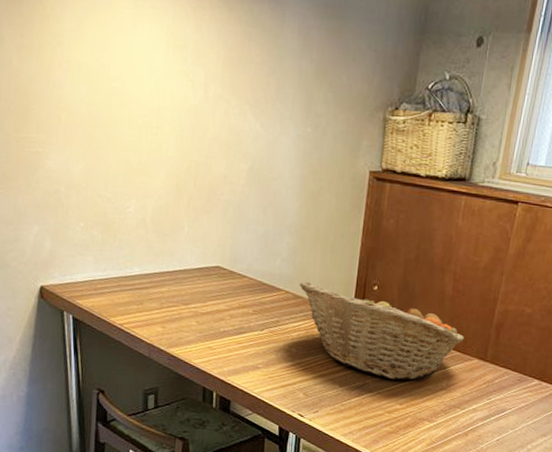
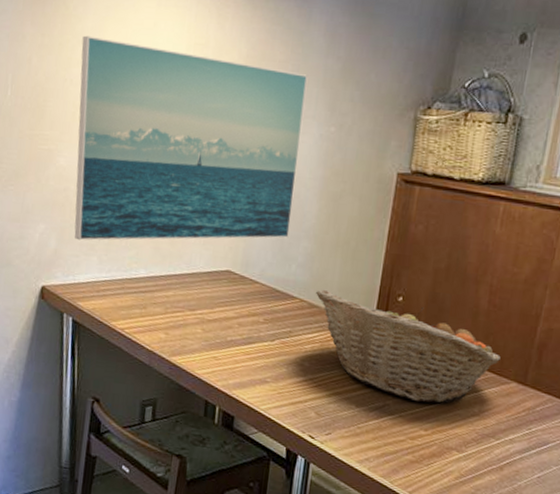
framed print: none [61,36,284,242] -> present [74,35,308,241]

